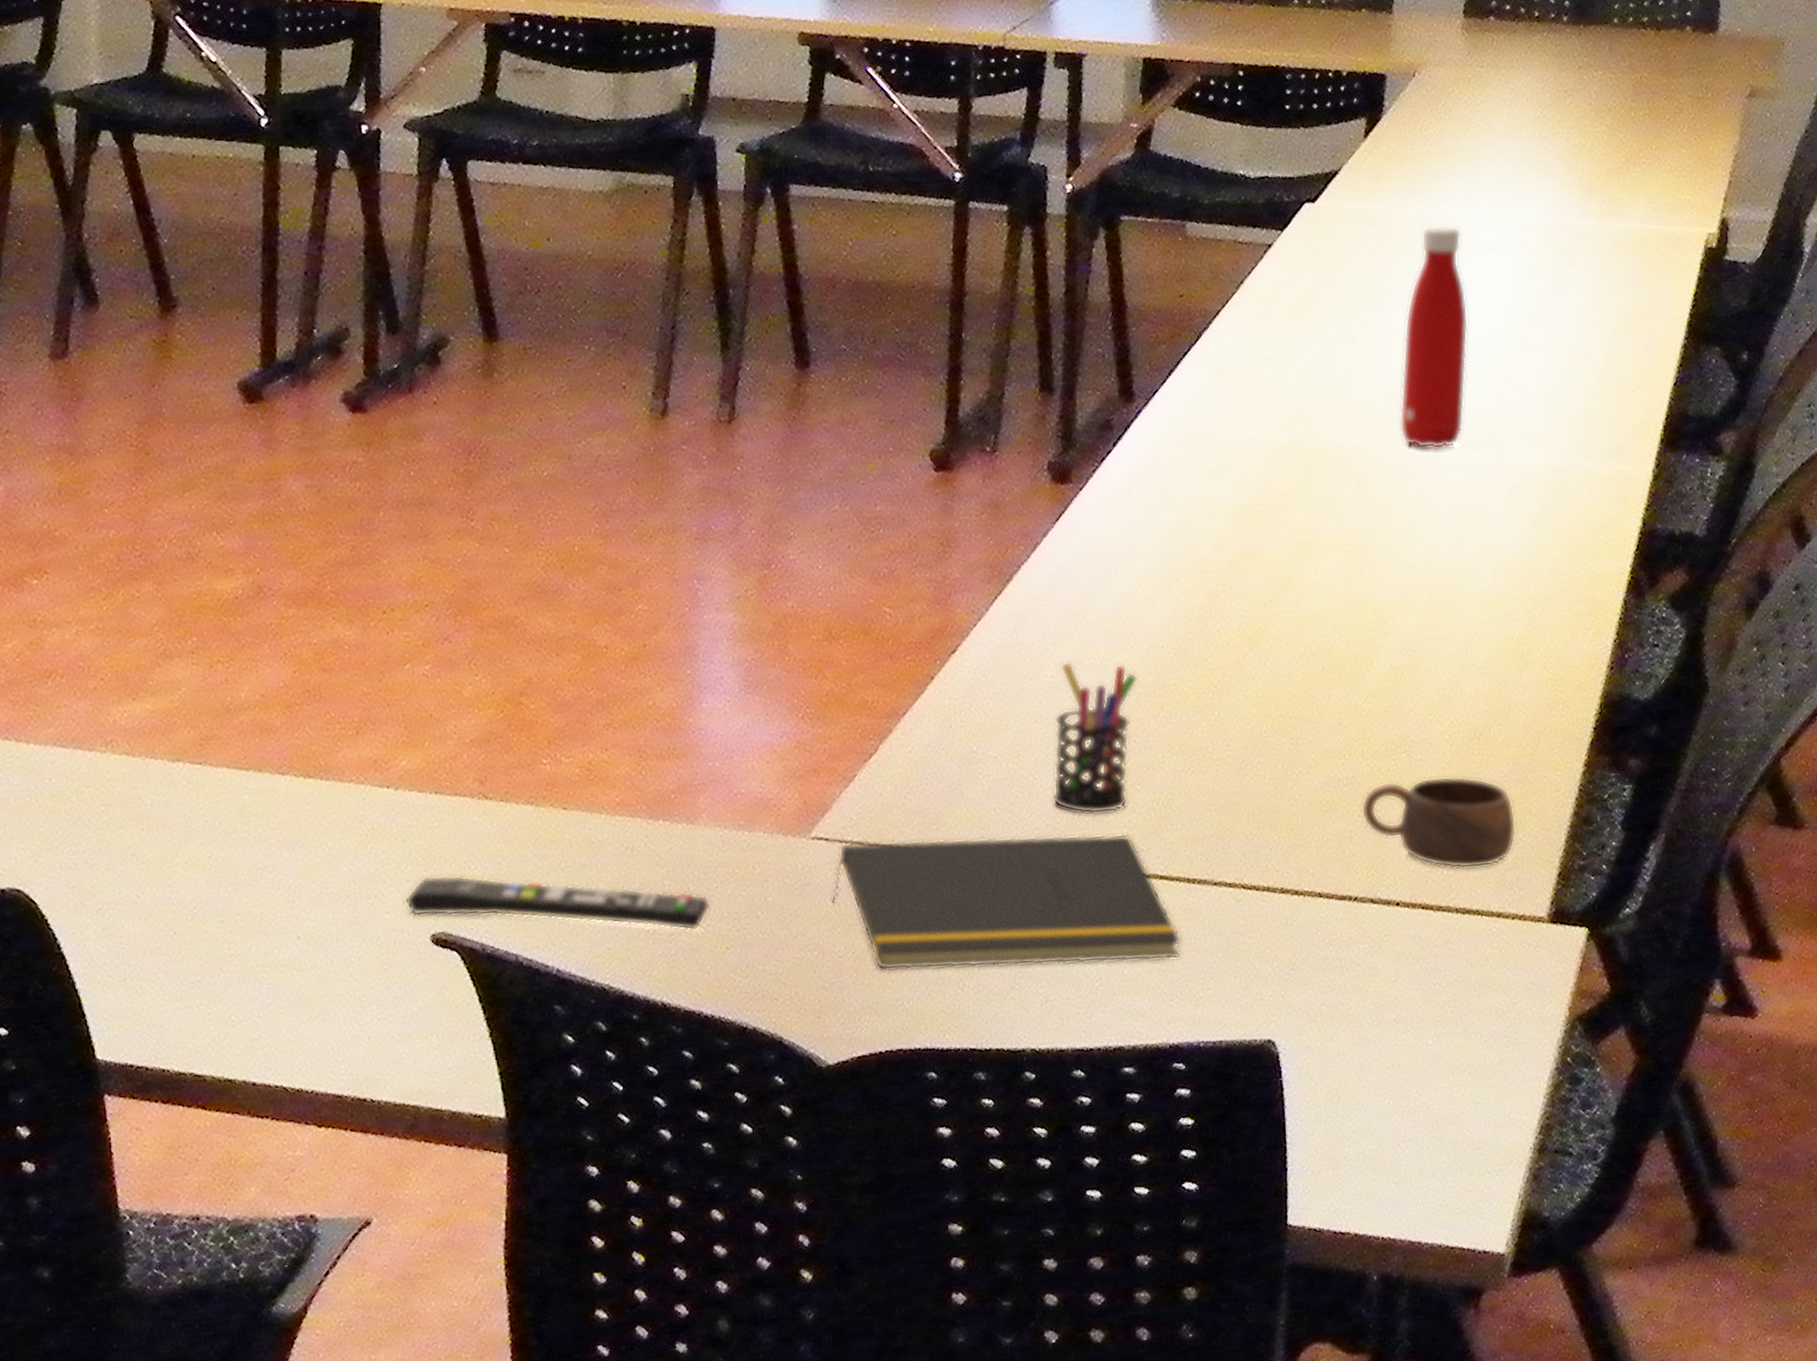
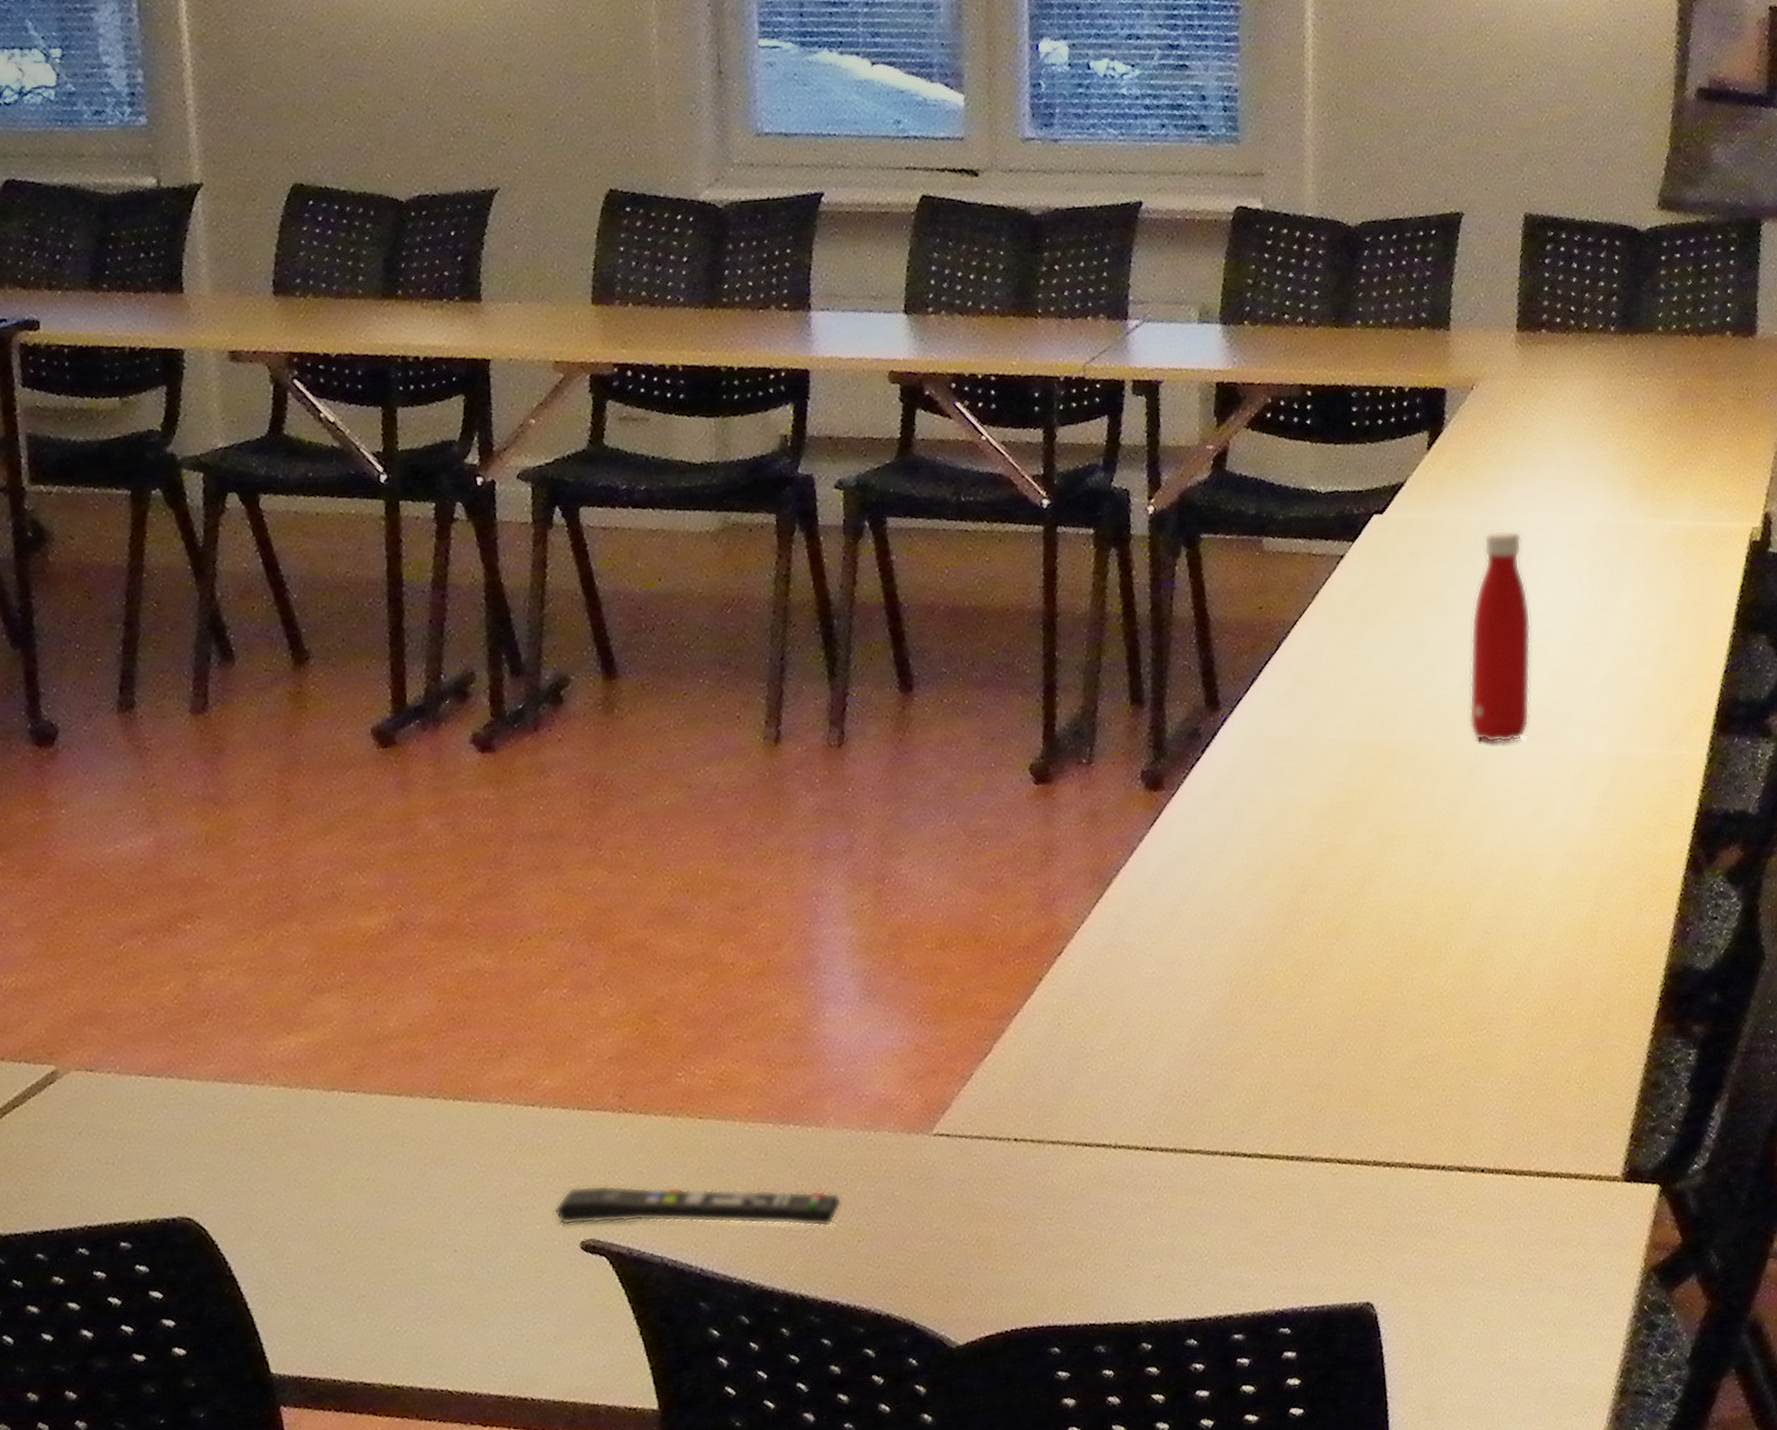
notepad: present [831,833,1181,971] -> none [954,1116,1283,1255]
pen holder: present [1051,661,1139,814] -> none [1156,958,1234,1100]
cup: present [1361,776,1517,869] -> none [1445,1048,1591,1135]

